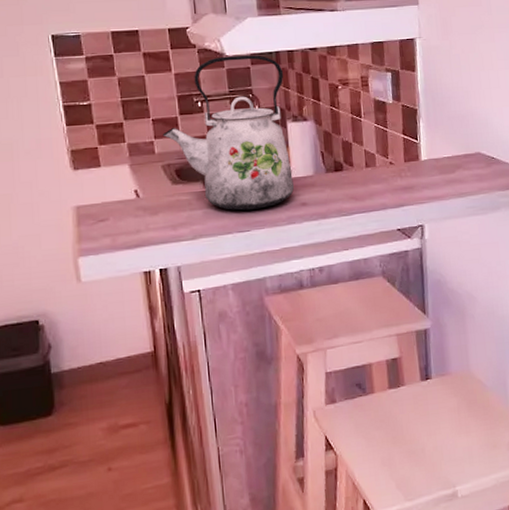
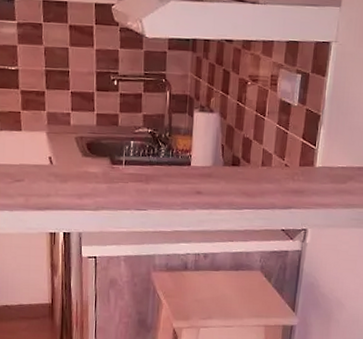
kettle: present [162,55,294,211] -> none [79,38,198,191]

